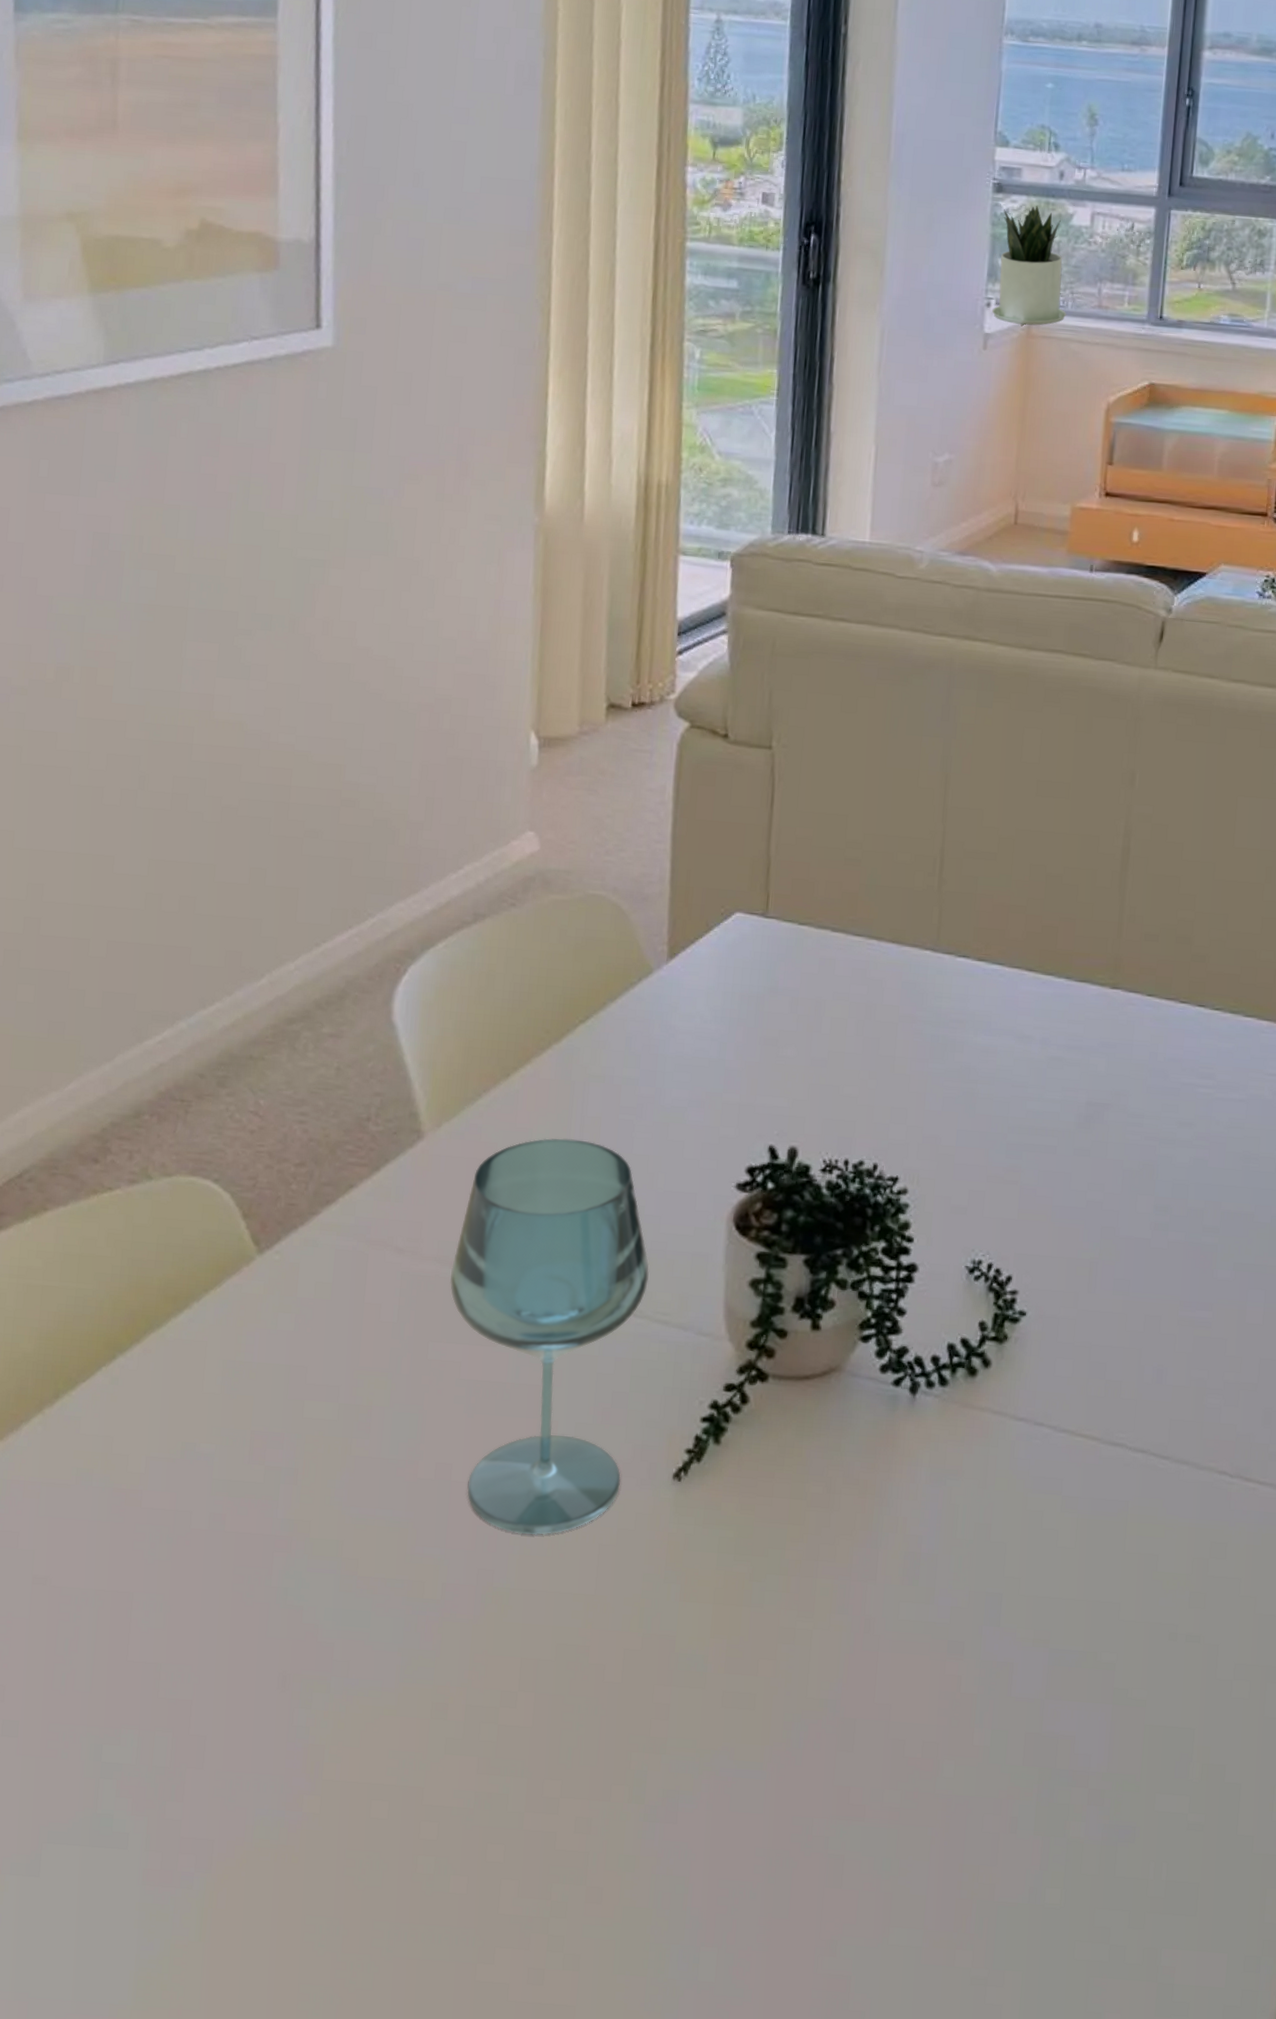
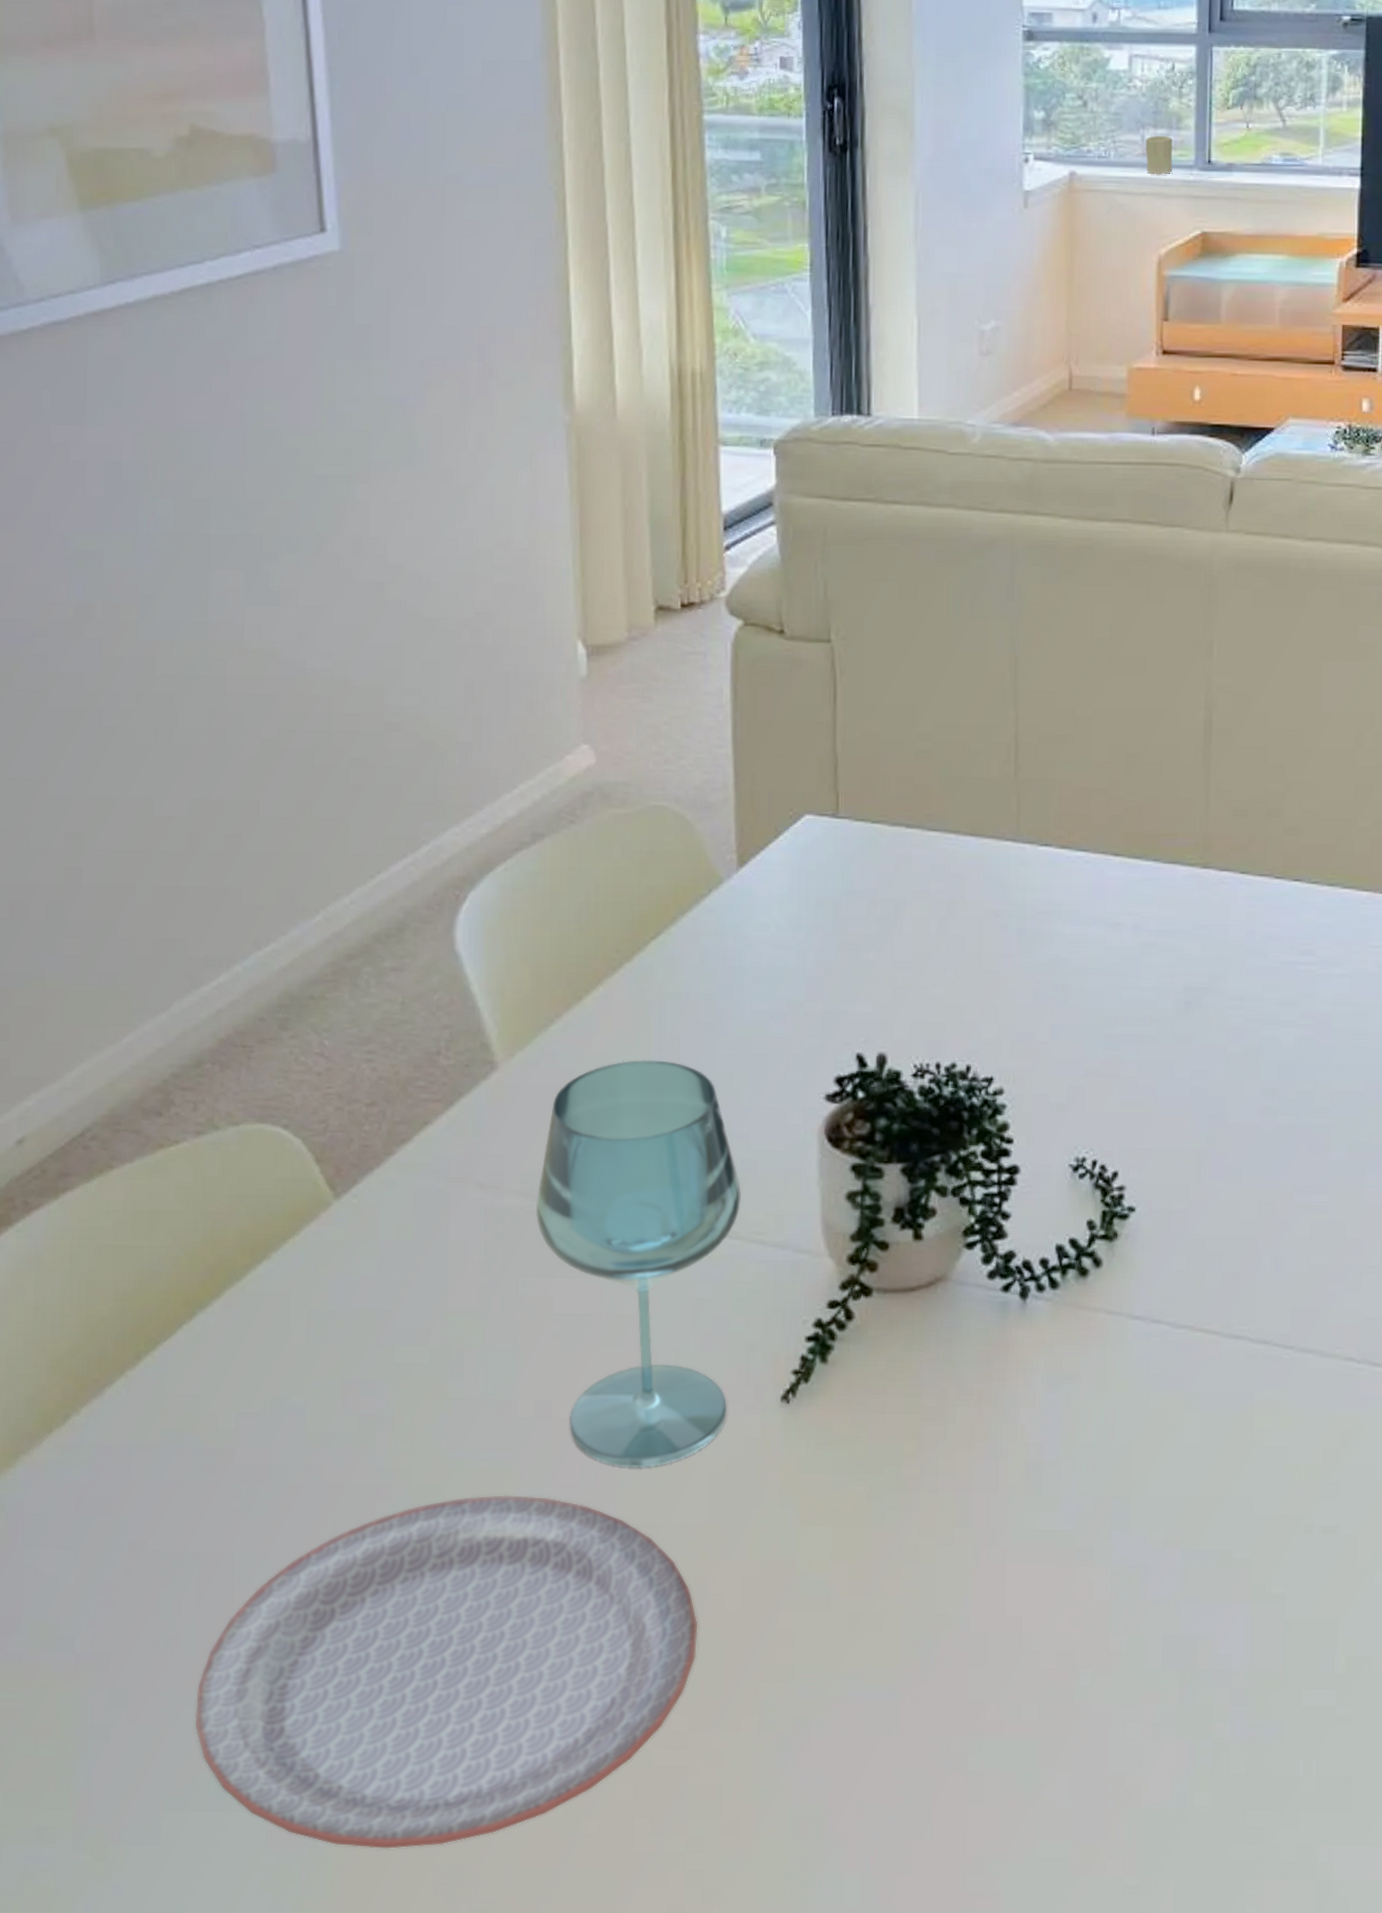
plate: none [82,1552,578,1896] -> present [195,1495,698,1849]
planter: present [992,205,1067,326] -> none [1031,51,1110,179]
candle: none [1101,289,1128,327] -> present [1145,135,1173,175]

